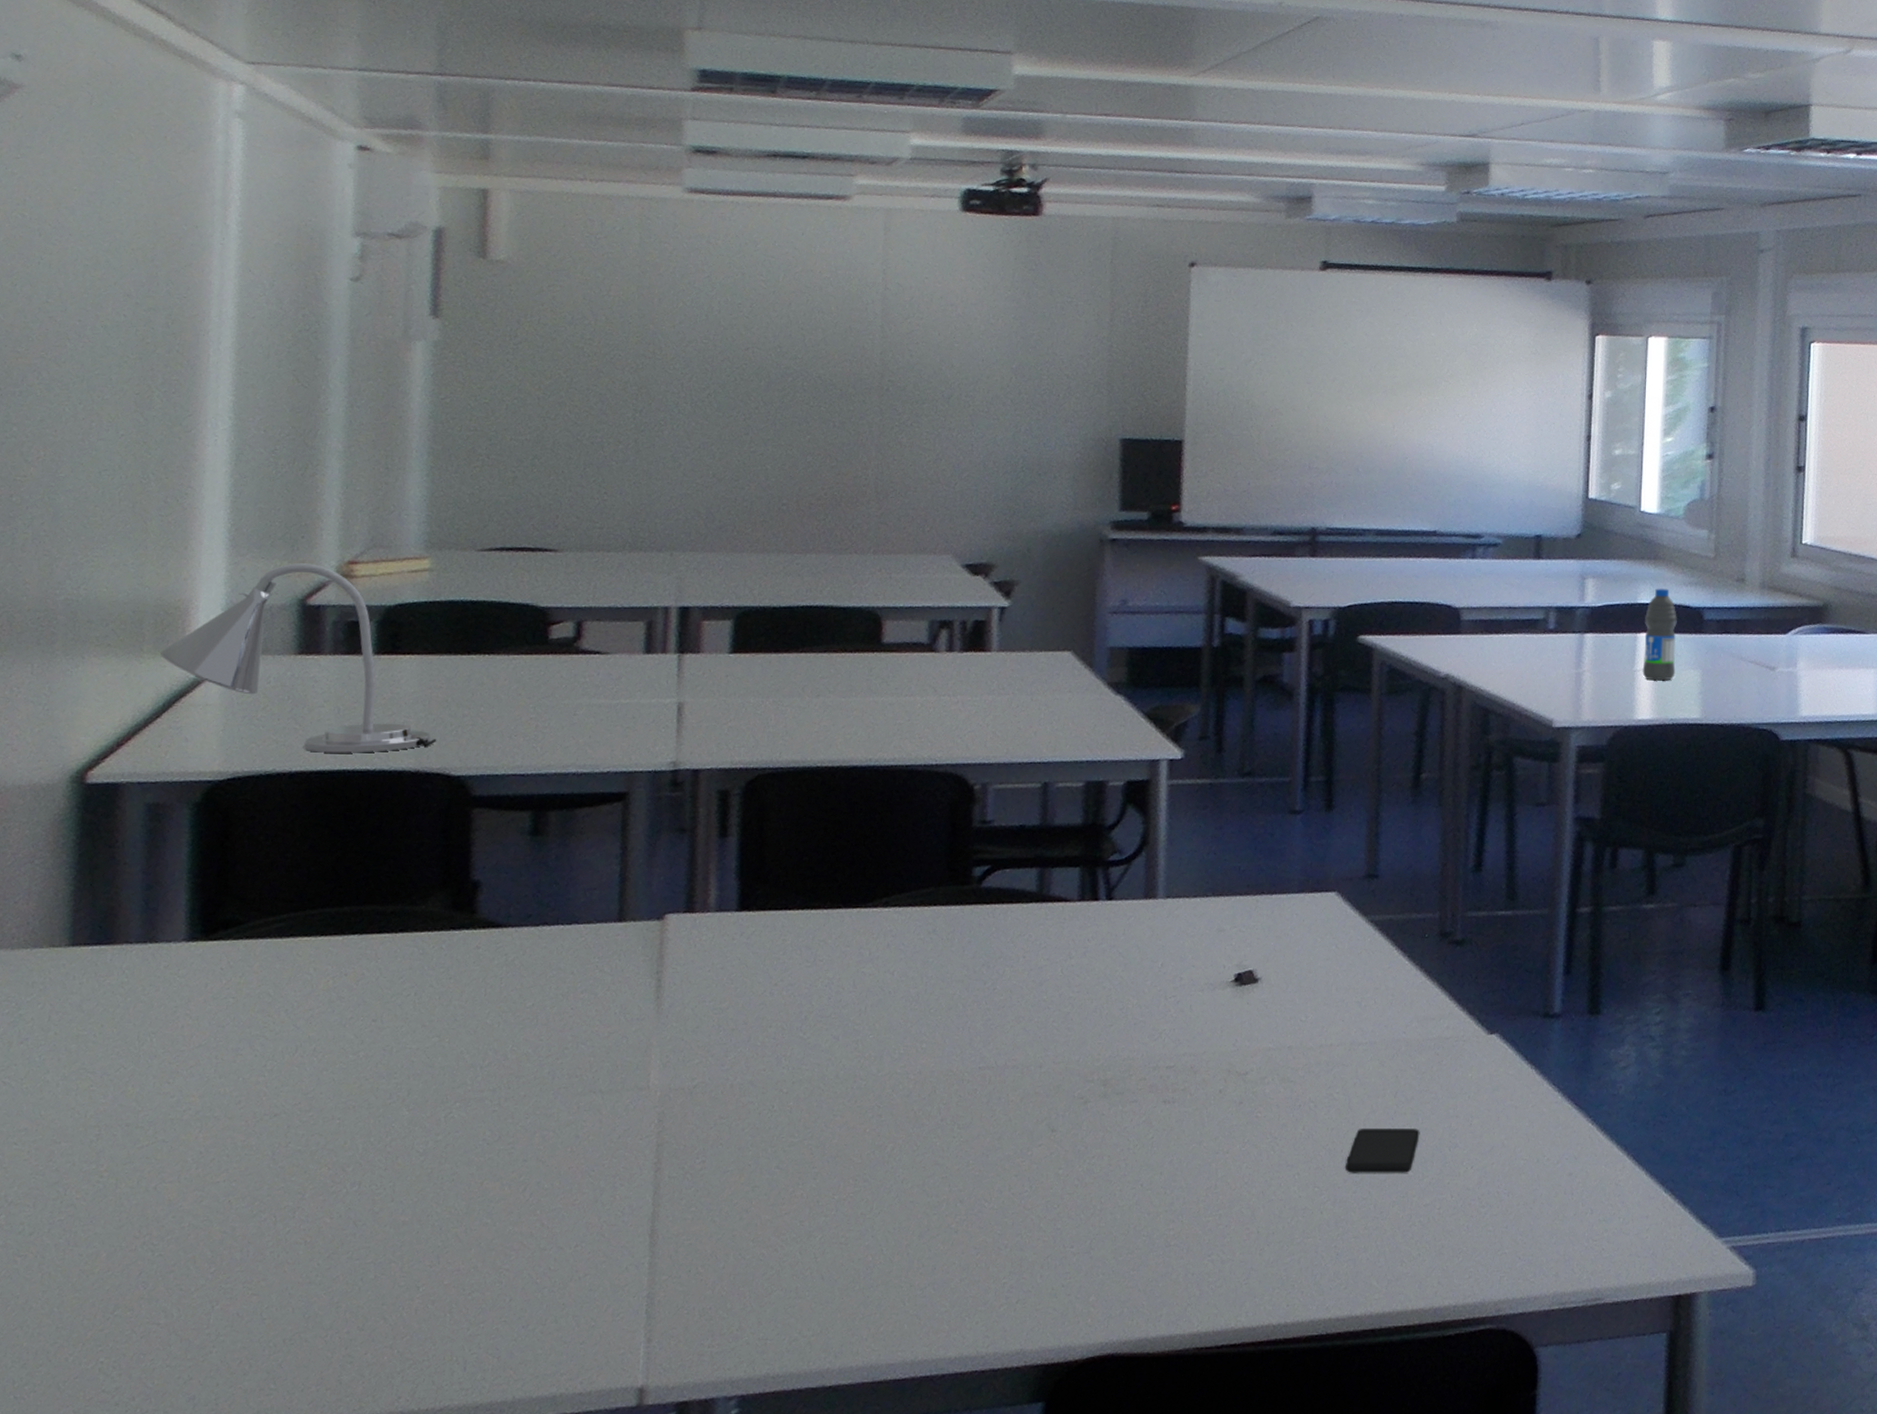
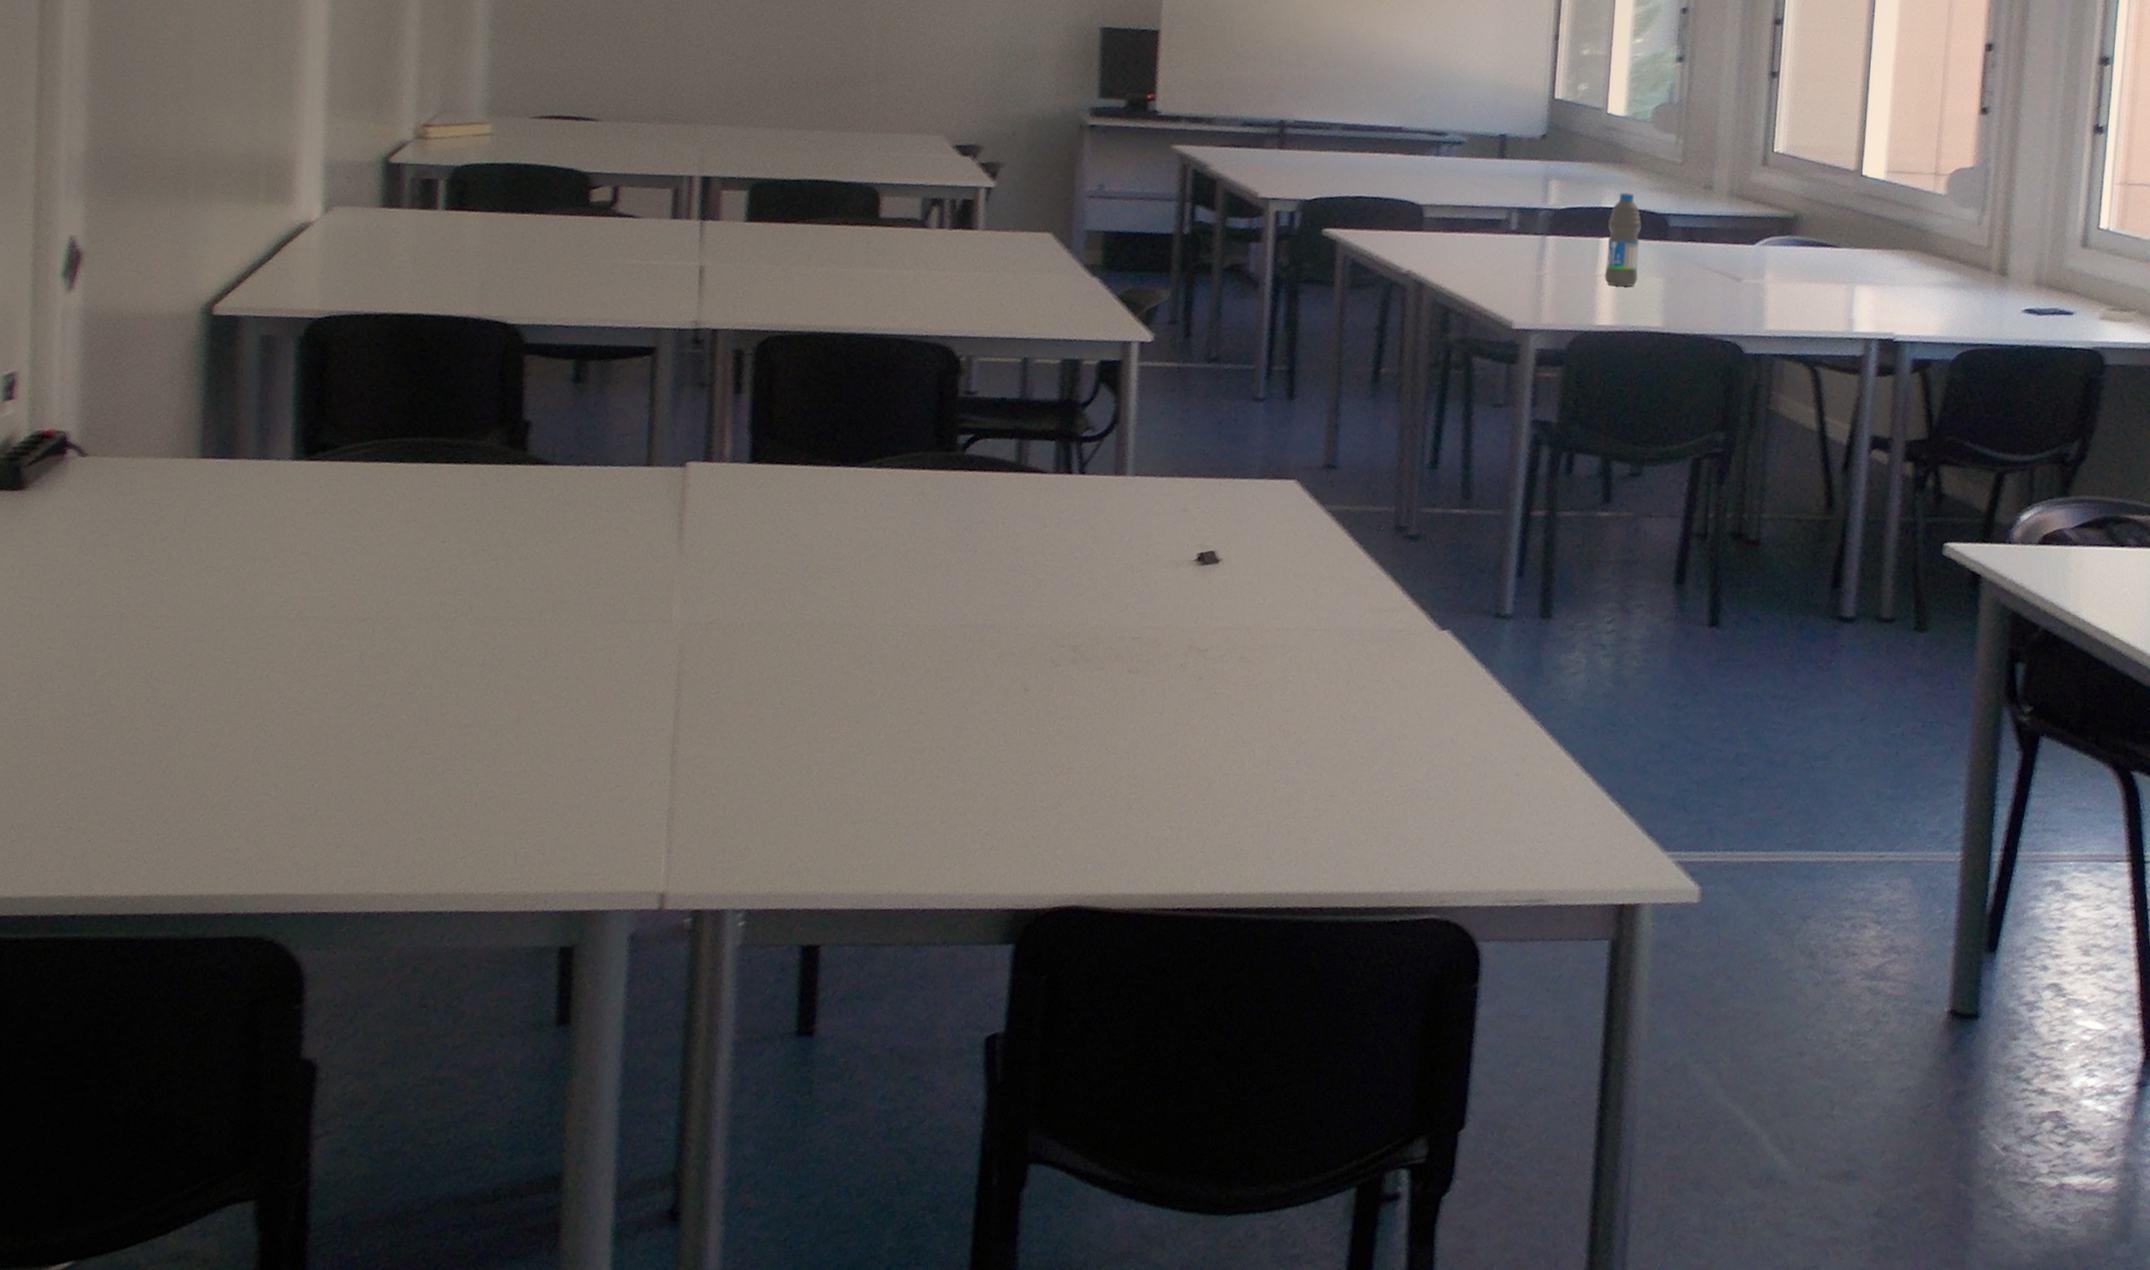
table lamp: present [160,563,437,753] -> none [272,124,496,300]
mobile phone: present [1346,1127,1420,1173] -> none [1298,712,1371,759]

